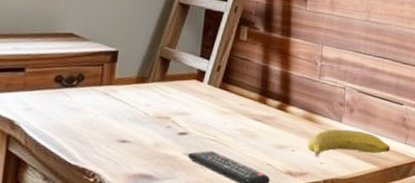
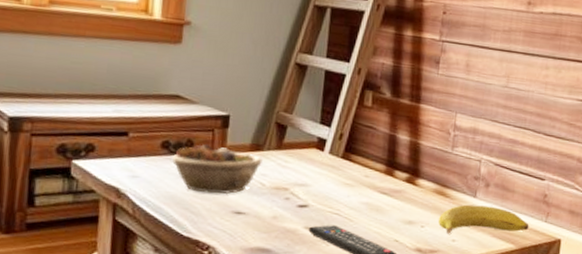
succulent planter: none [64,77,147,125] -> present [172,143,263,195]

